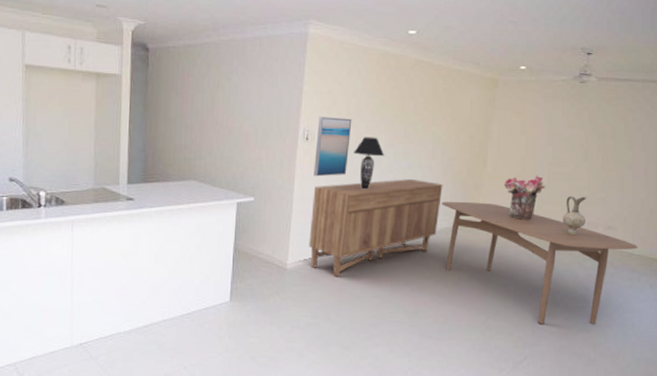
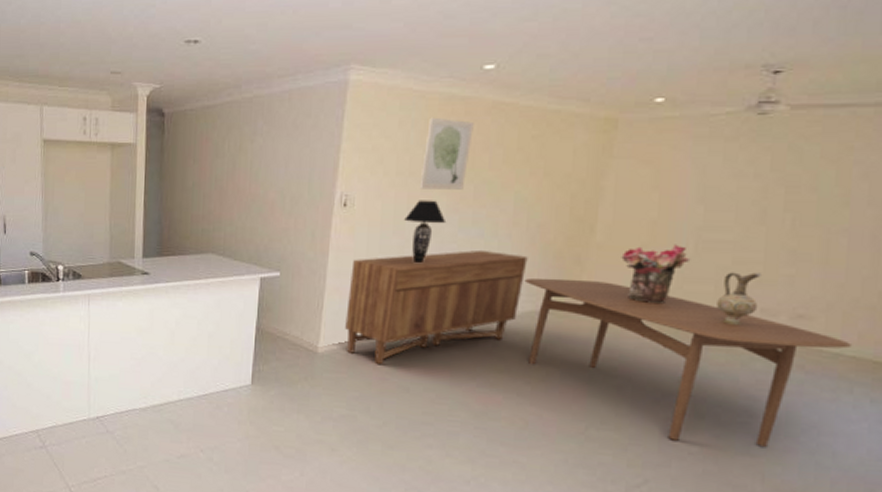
wall art: present [314,117,352,177] -> none [352,178,403,249]
wall art: none [364,69,403,129] -> present [419,117,474,190]

